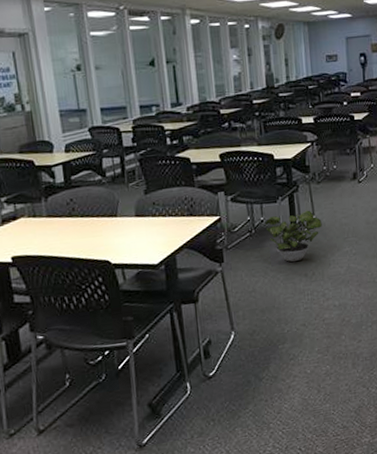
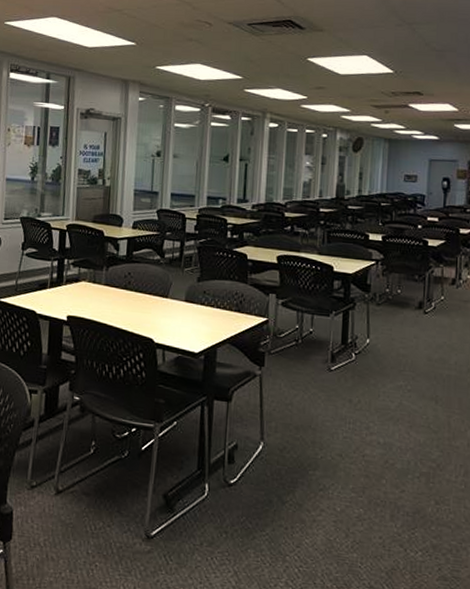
potted plant: present [265,210,322,262] -> none [313,330,376,384]

